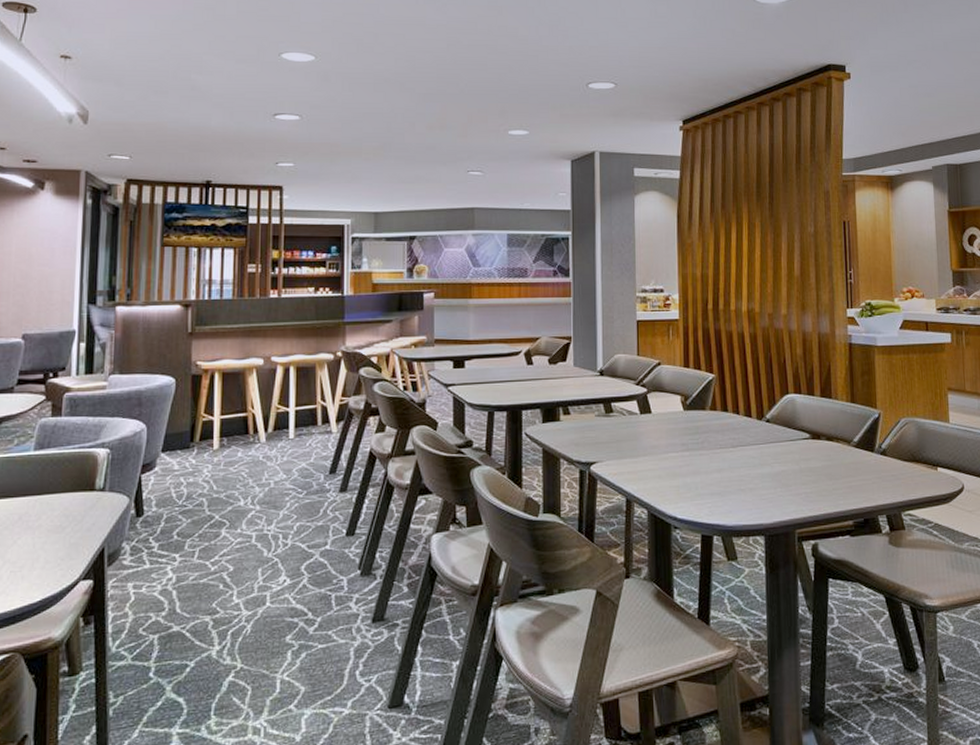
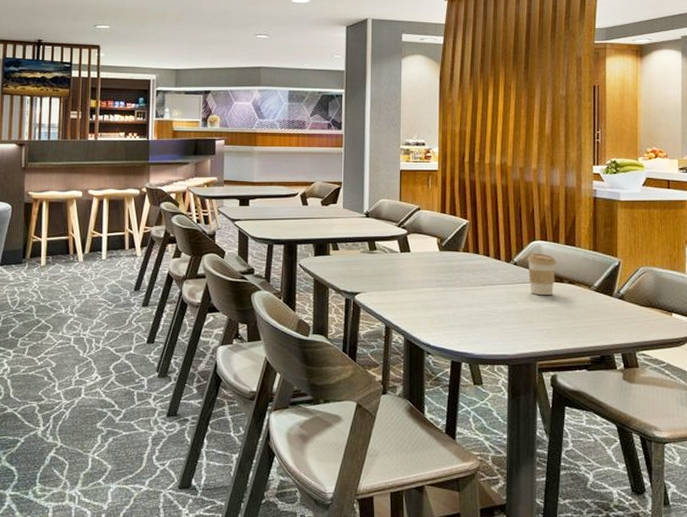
coffee cup: none [780,407,813,454] -> present [527,253,557,295]

